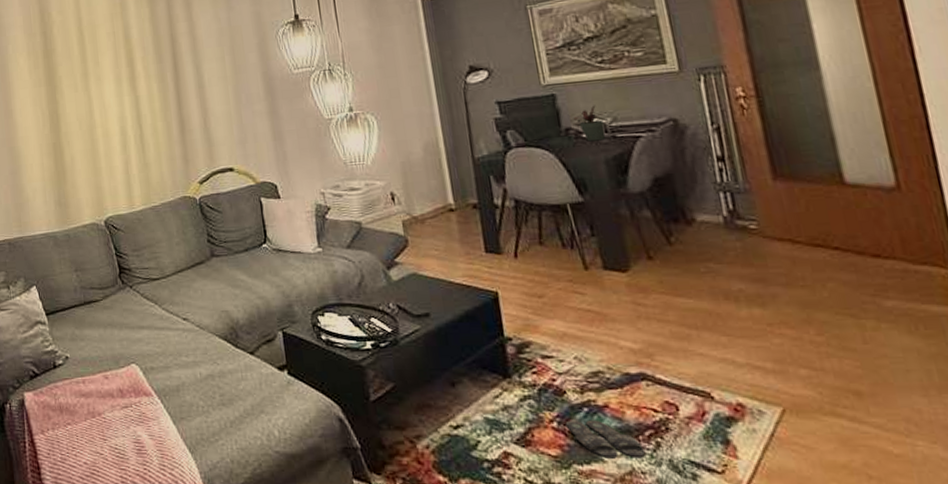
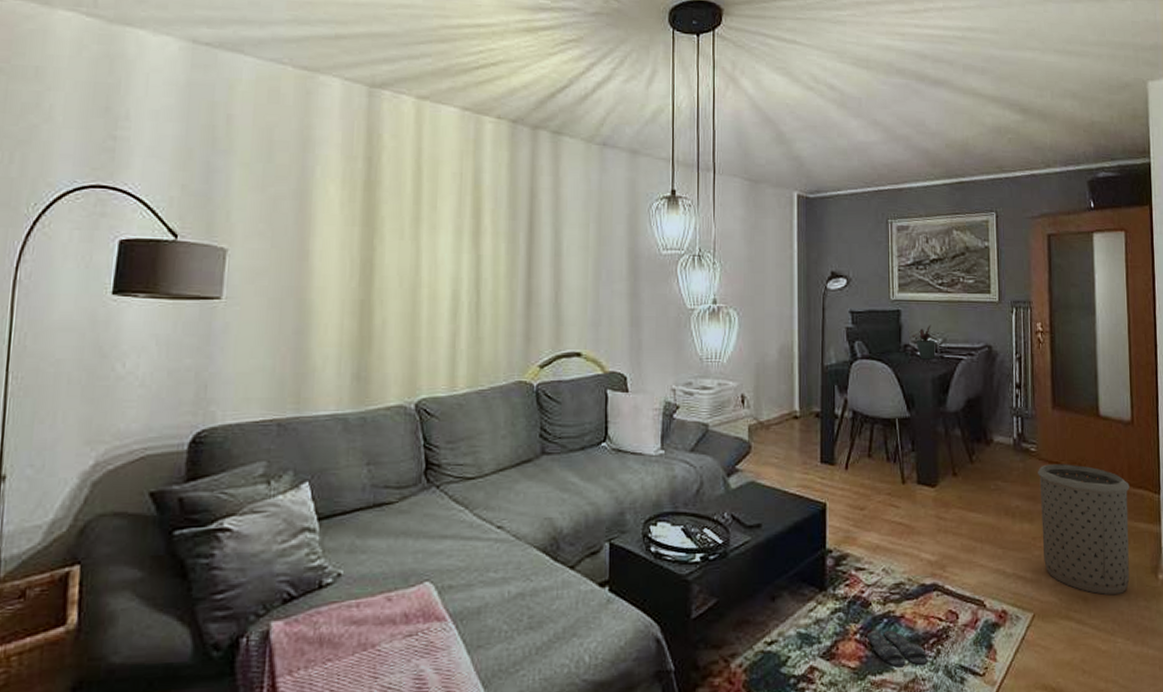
laundry basket: none [763,240,925,390] -> present [1038,464,1130,595]

